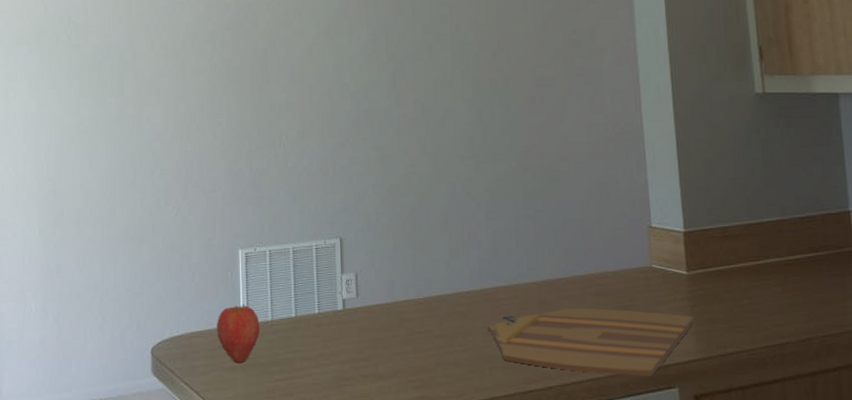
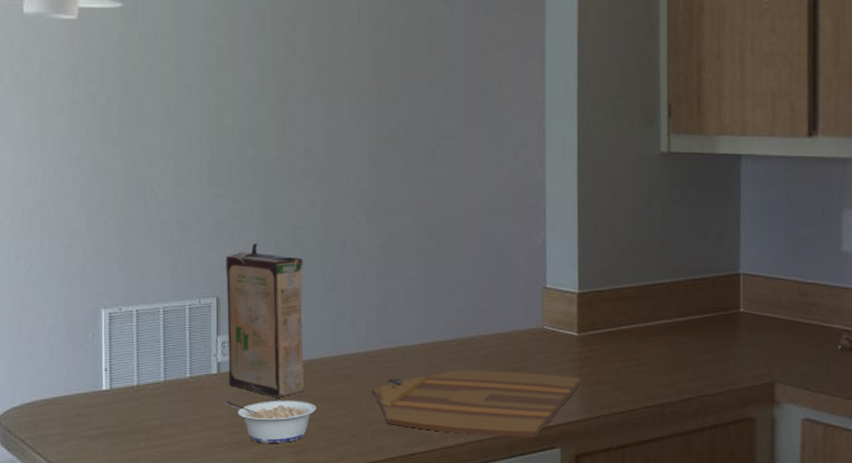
apple: present [217,305,261,363] -> none [75,369,125,431]
cereal box: none [347,188,425,334] -> present [226,243,306,398]
legume: none [351,336,436,378] -> present [225,400,316,443]

